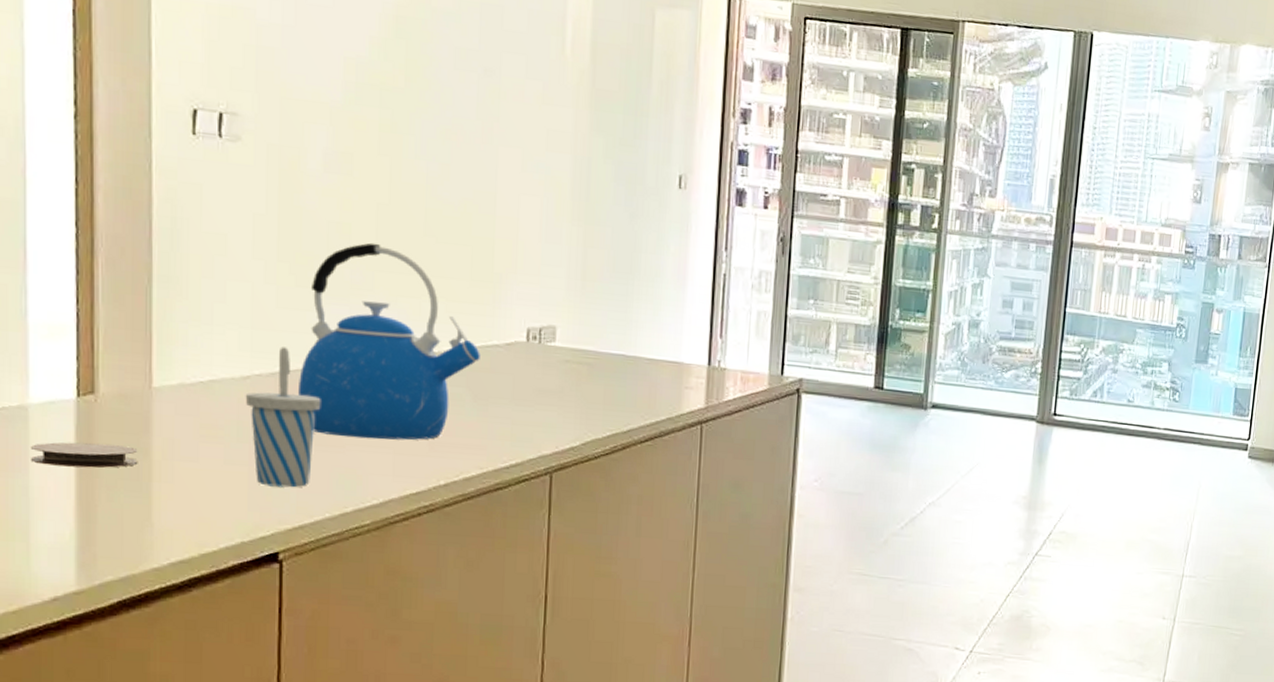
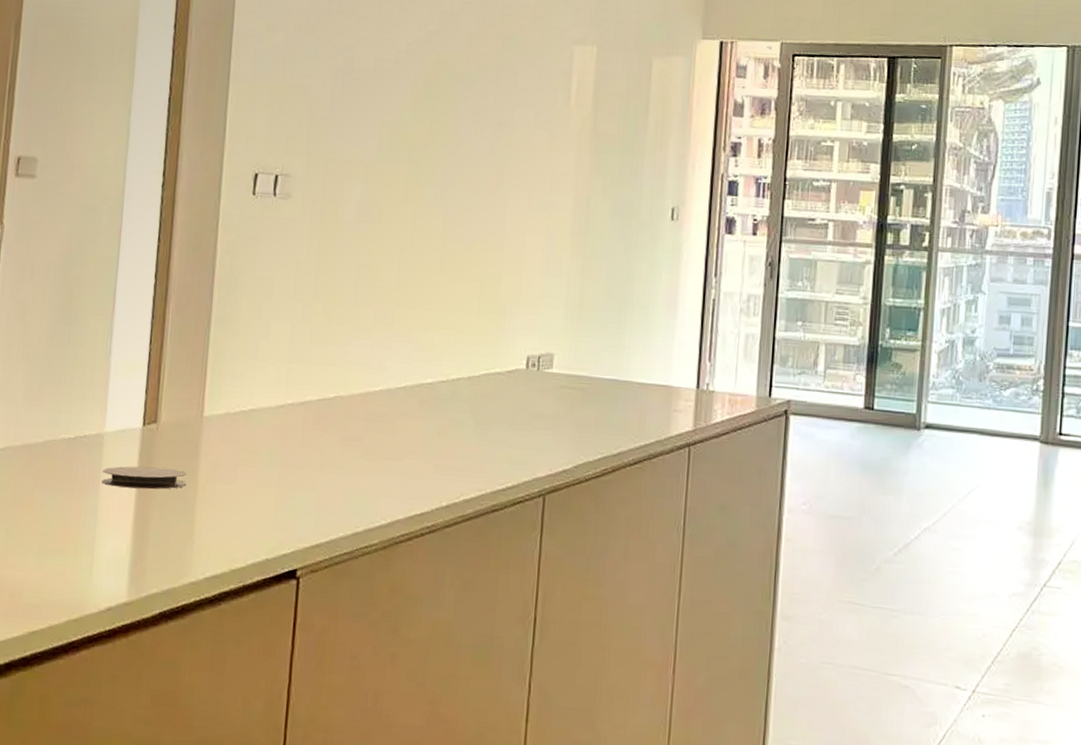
cup: present [245,347,321,488] -> none [278,378,342,509]
kettle: present [299,242,480,440] -> none [323,282,484,464]

